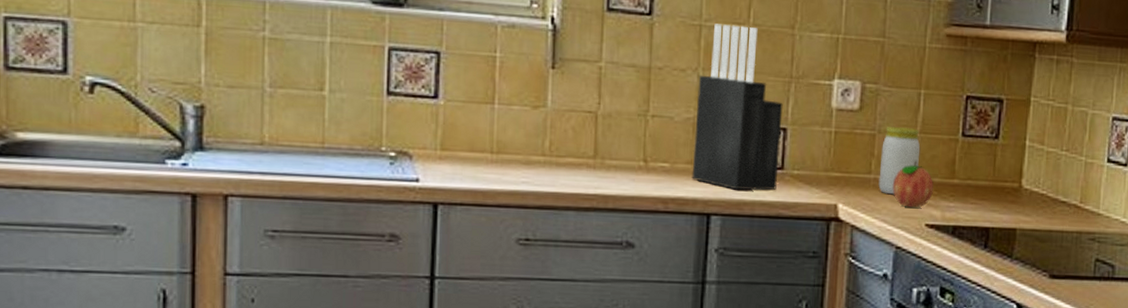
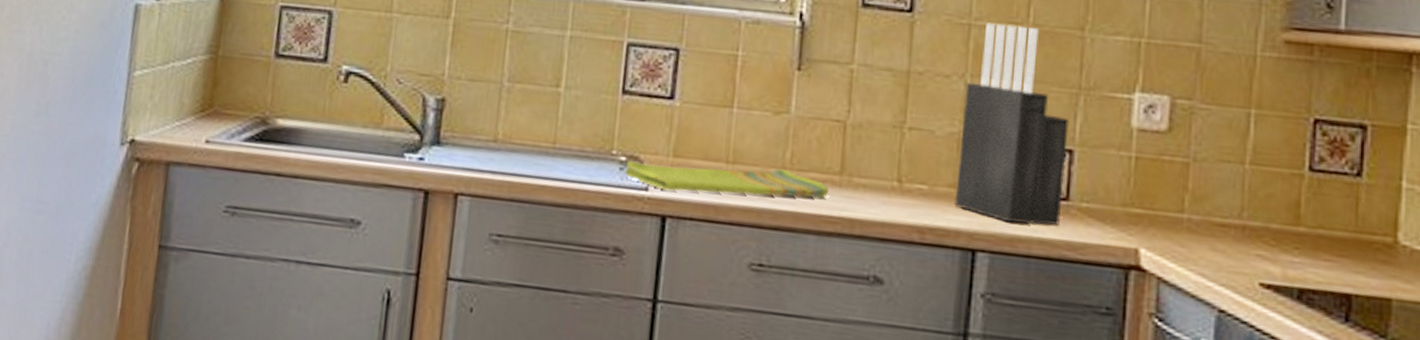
dish towel: none [396,155,584,181] -> present [625,161,829,198]
jar: present [878,127,921,195] -> none [1194,154,1251,242]
fruit: present [892,160,934,208] -> none [1213,198,1270,261]

